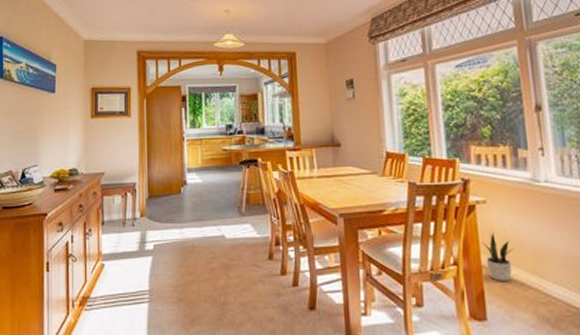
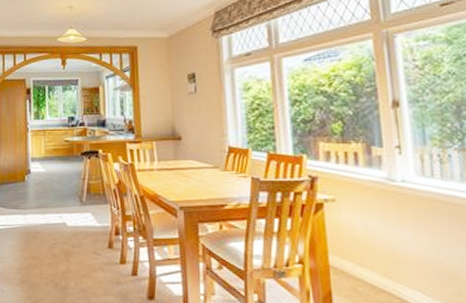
potted plant: present [483,231,514,281] -> none [331,231,365,283]

